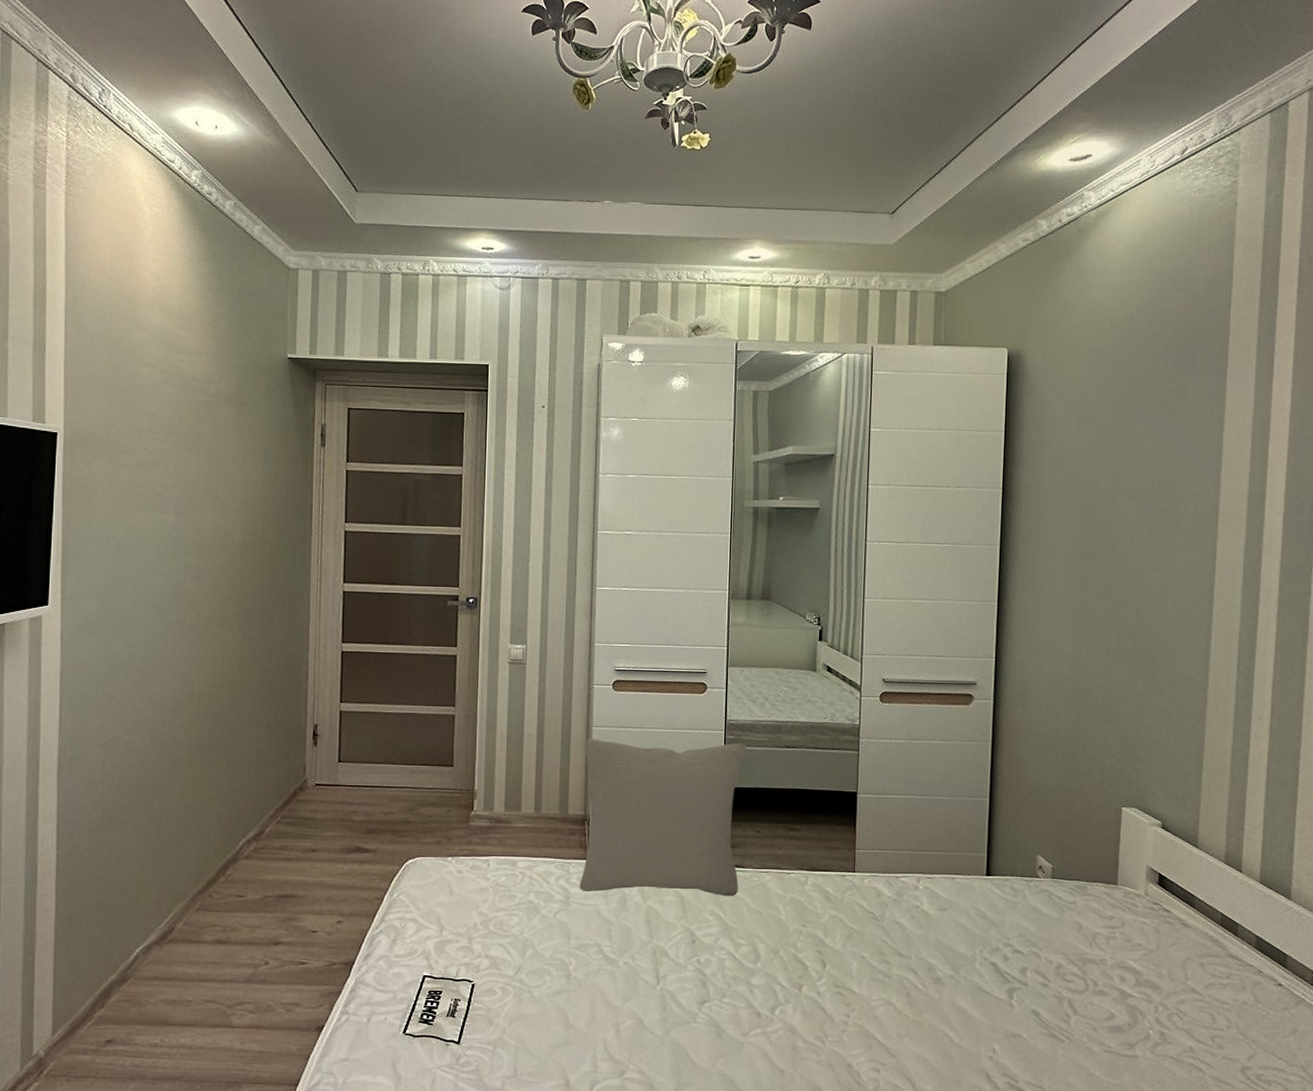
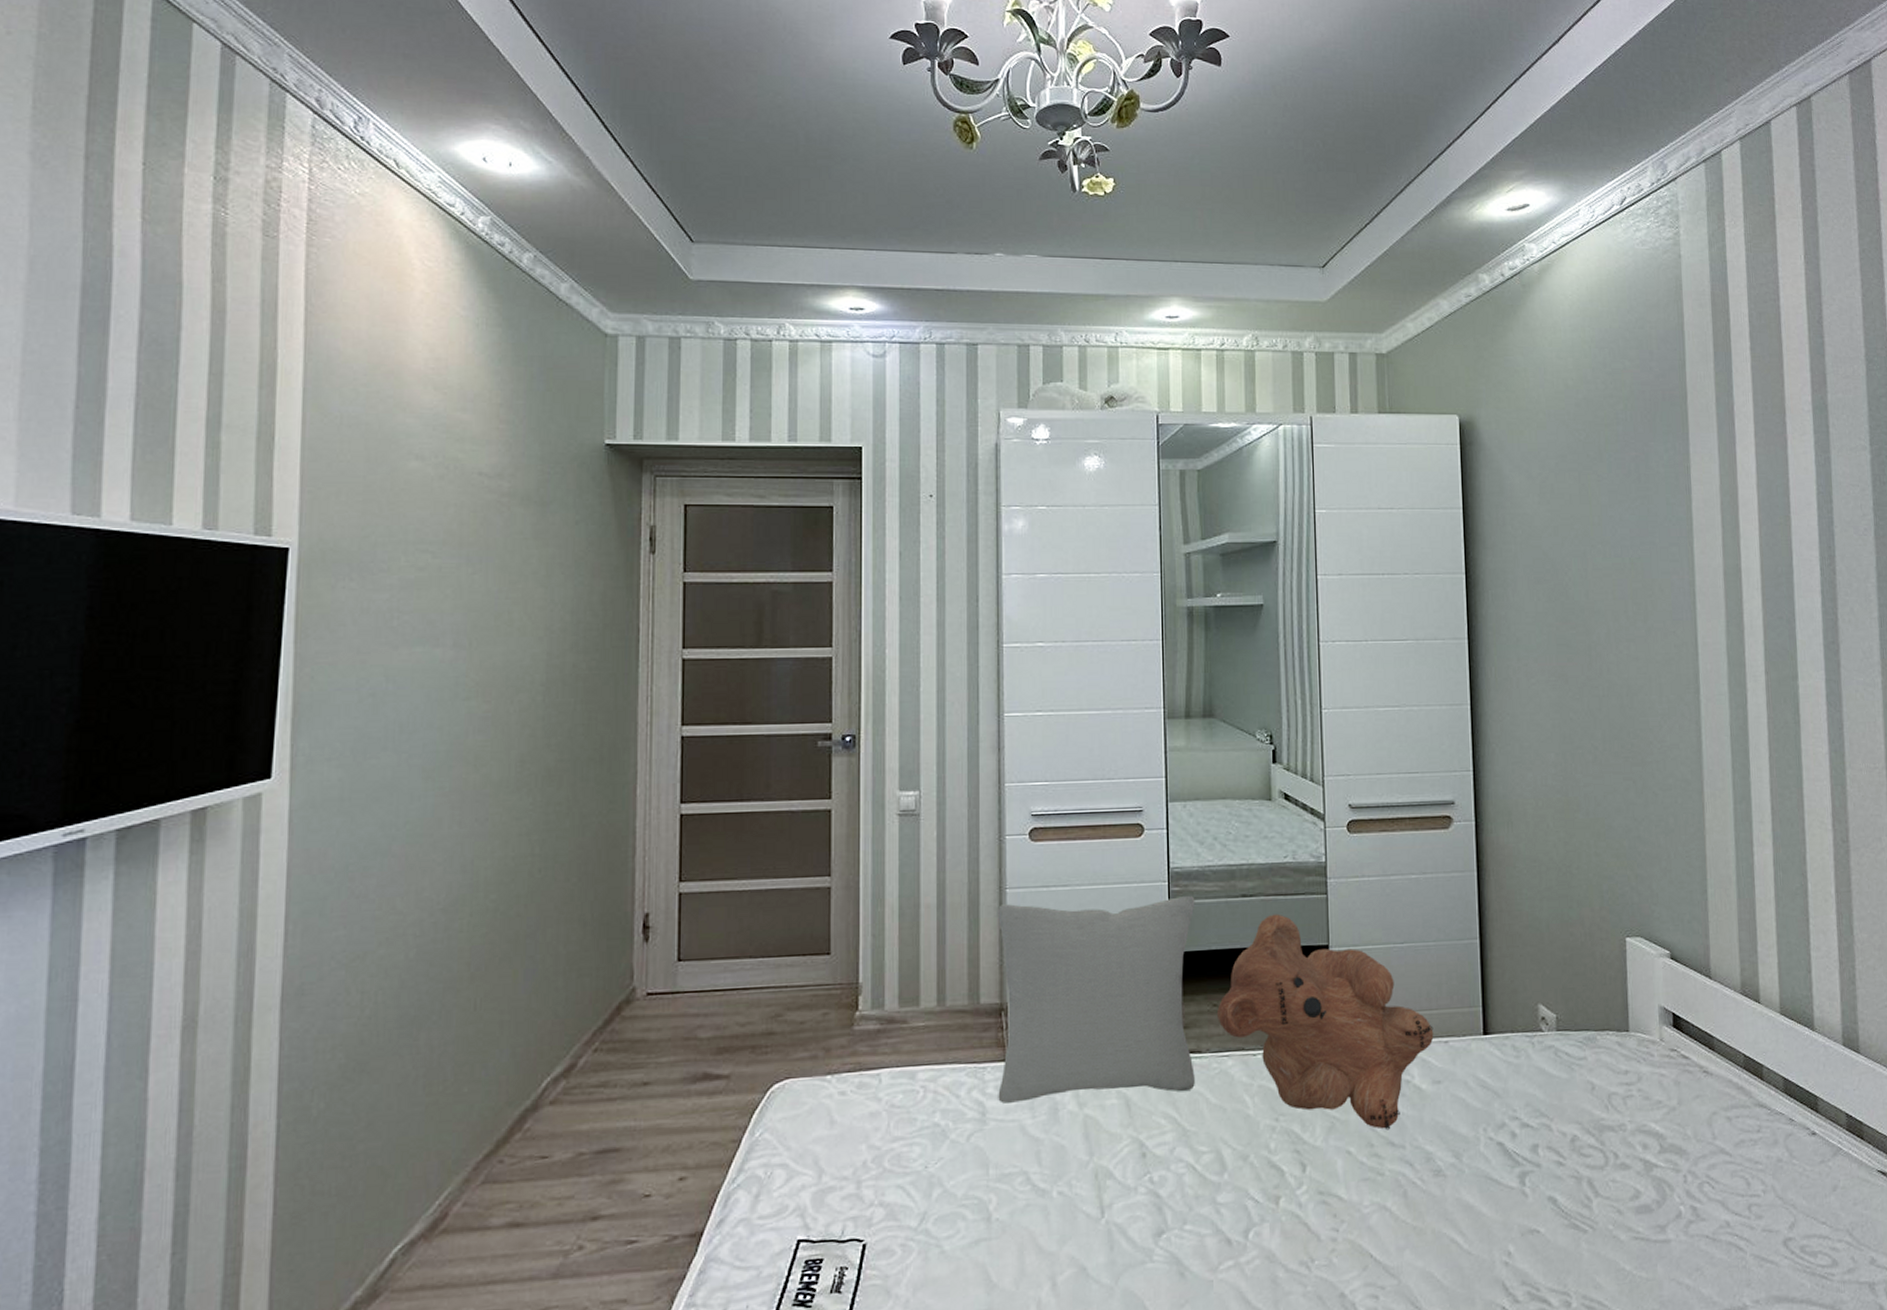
teddy bear: none [760,763,943,943] -> present [1217,913,1434,1131]

